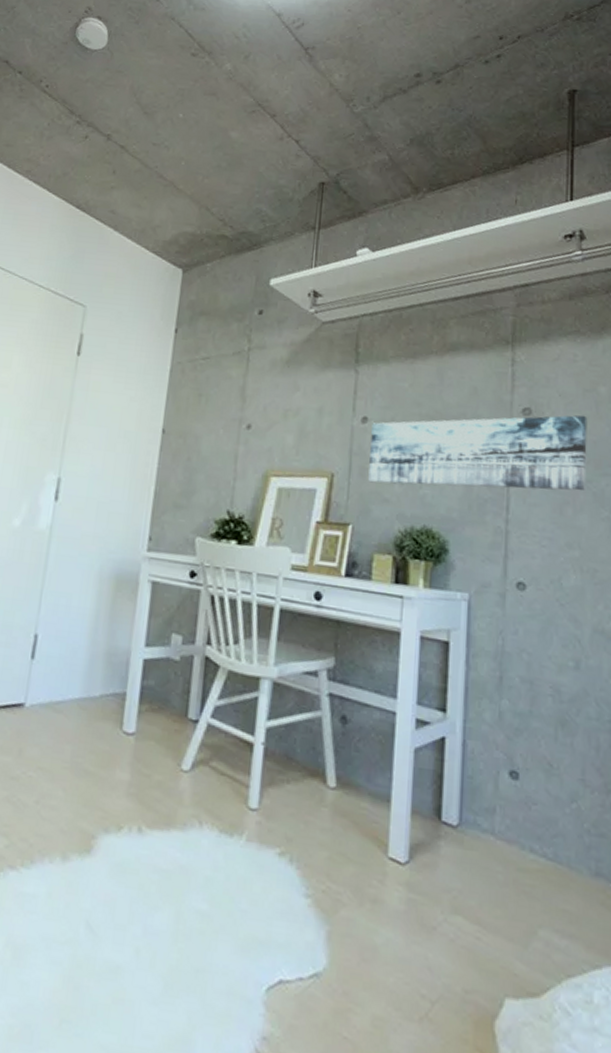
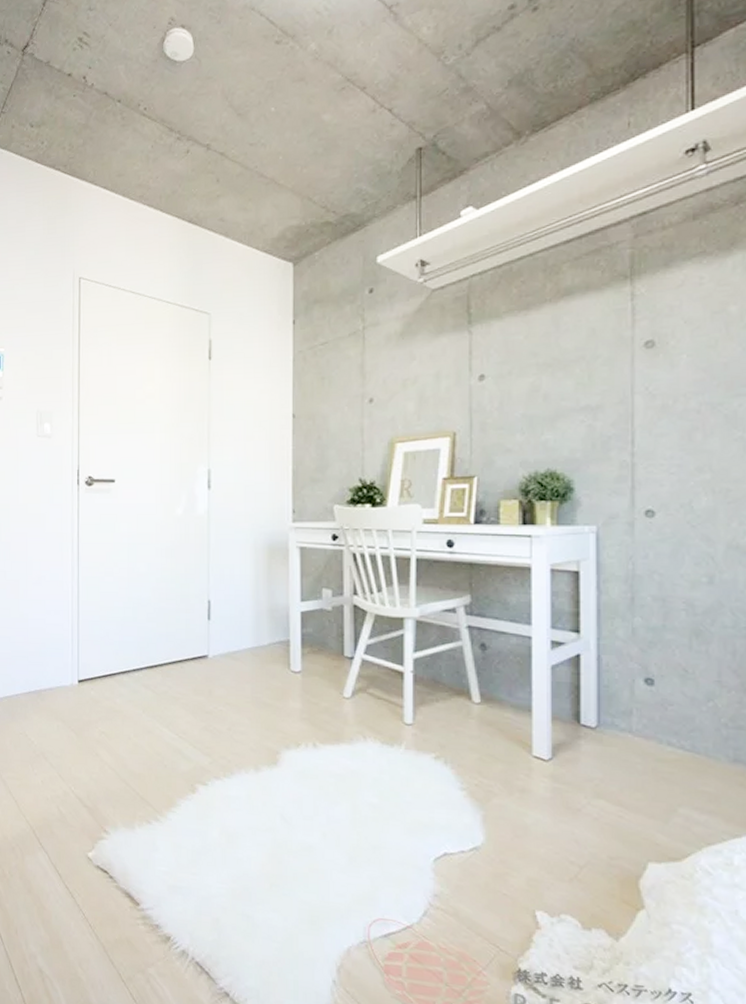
wall art: present [368,415,588,491] -> none [489,338,717,436]

